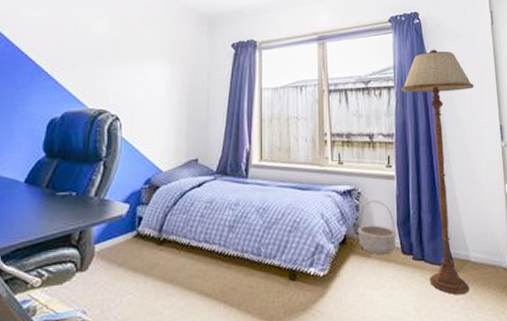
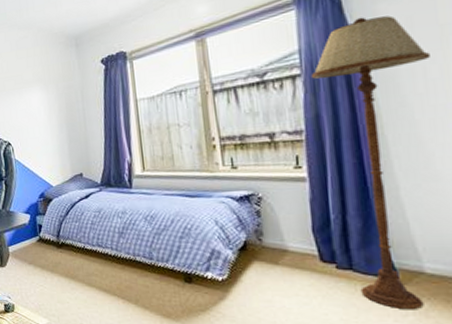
basket: present [358,200,396,255] -> none [260,204,312,263]

